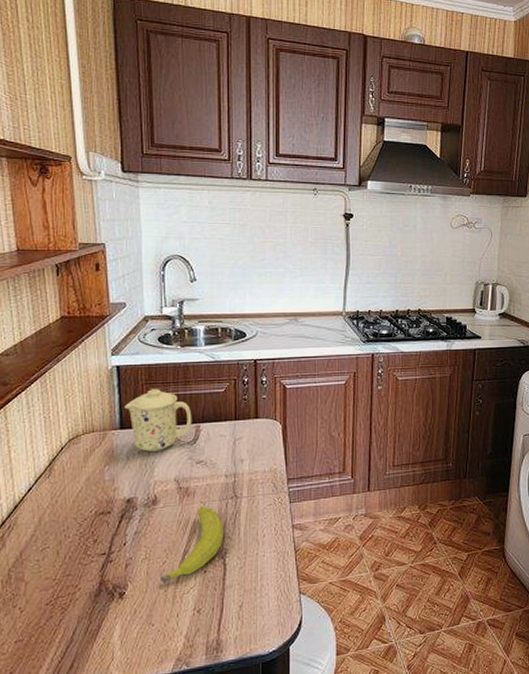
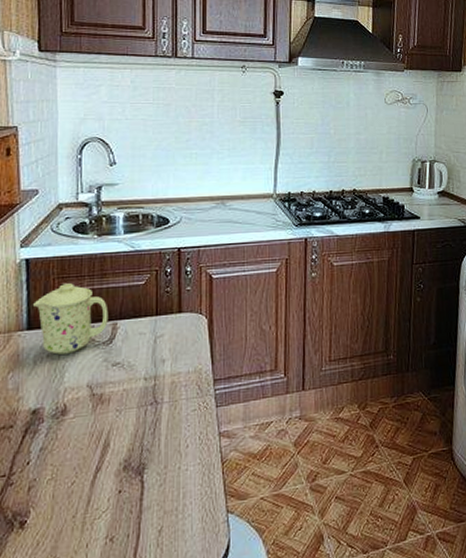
fruit: present [160,506,223,583] -> none [68,415,141,507]

